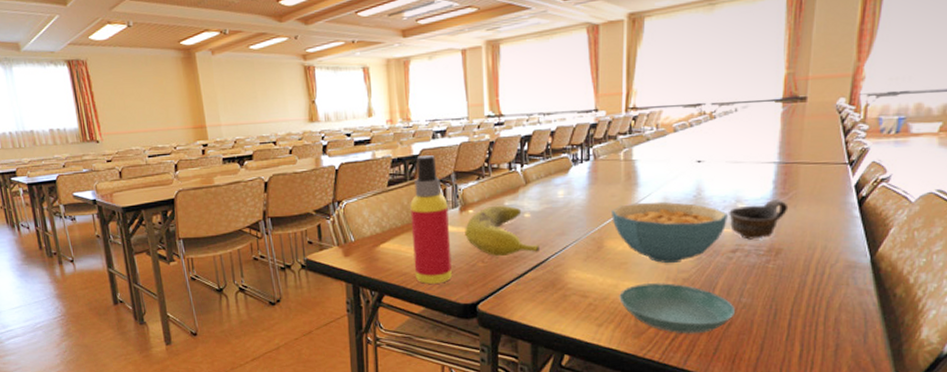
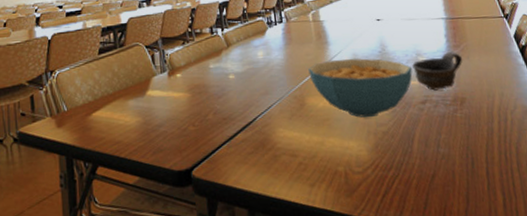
spray bottle: present [410,155,452,284] -> none [121,23,165,152]
banana: present [465,205,539,257] -> none [174,68,246,120]
saucer: present [619,283,736,334] -> none [326,137,437,190]

